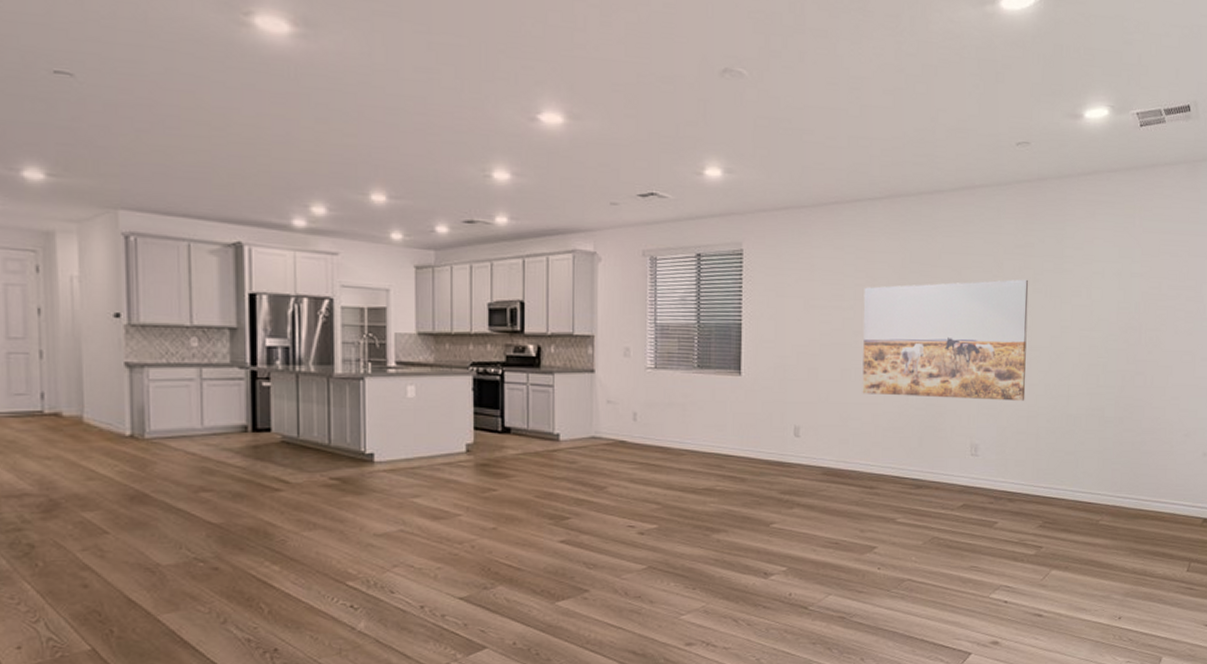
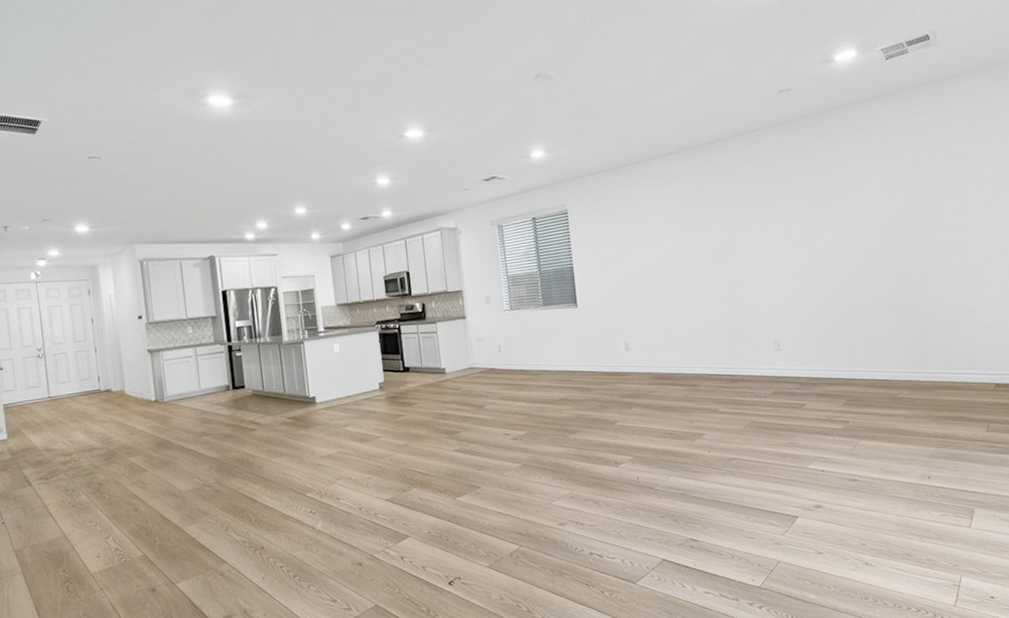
wall art: present [862,279,1029,401] -> none [667,200,816,311]

